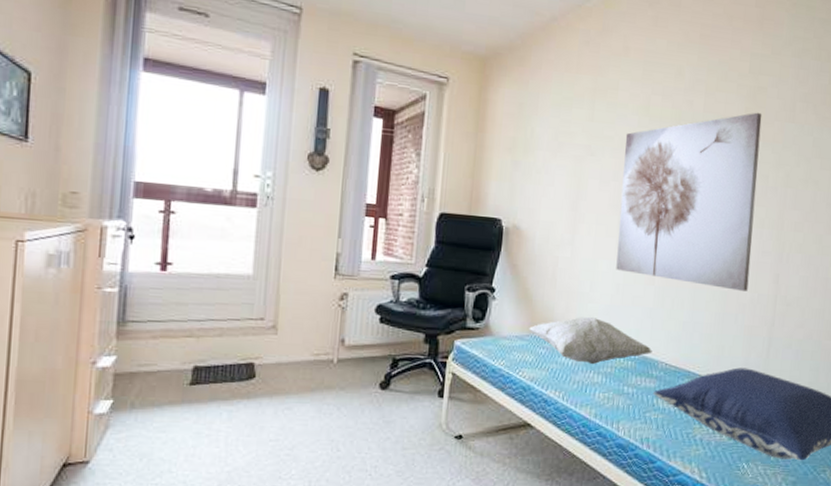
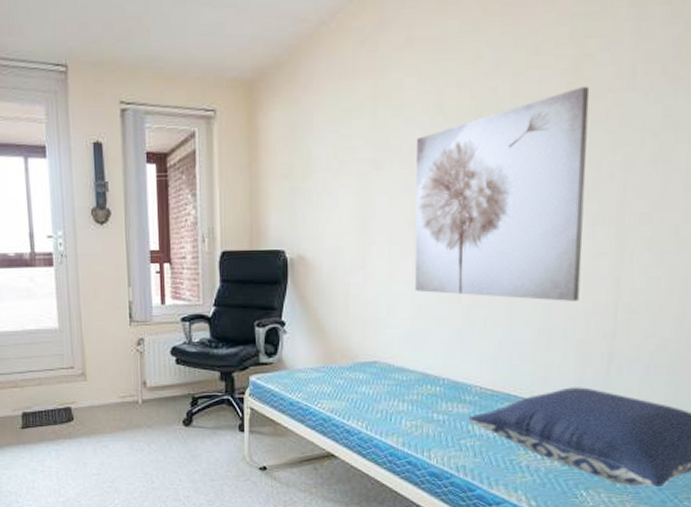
decorative pillow: present [529,317,653,364] -> none [324,344,464,392]

